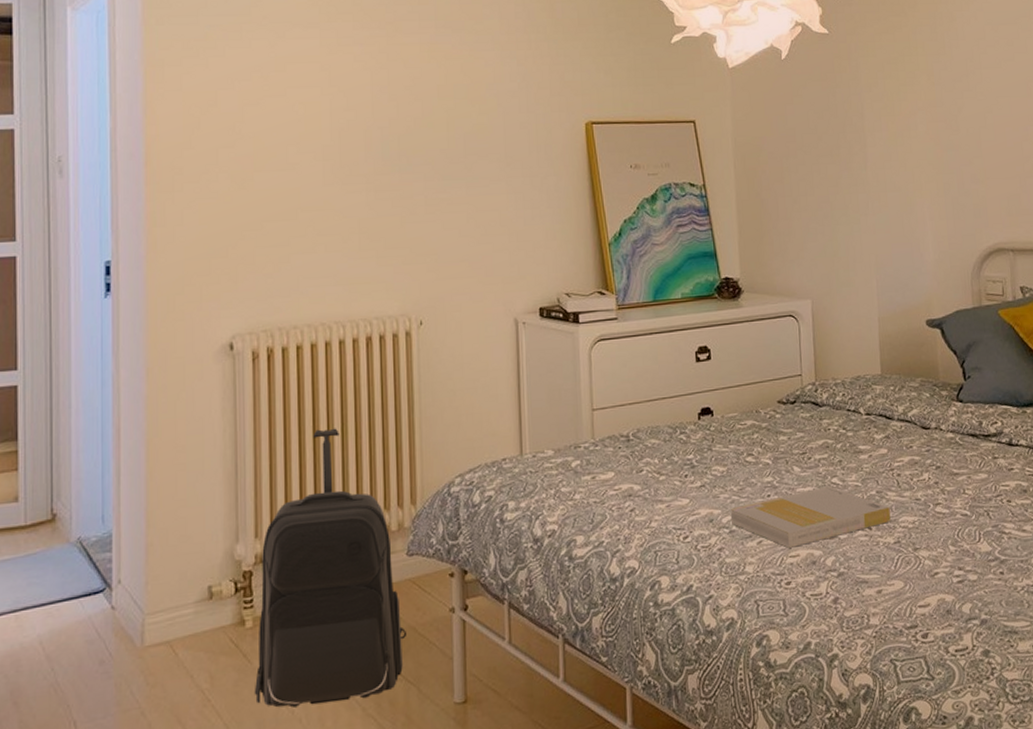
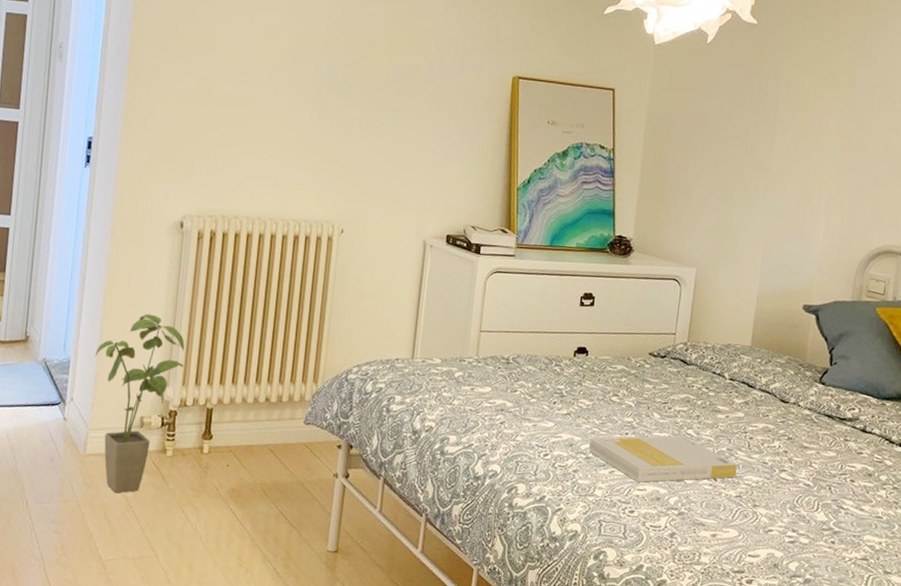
house plant: none [142,459,254,688] -> present [95,314,185,493]
rolling backpack: present [254,428,406,708] -> none [167,306,295,532]

